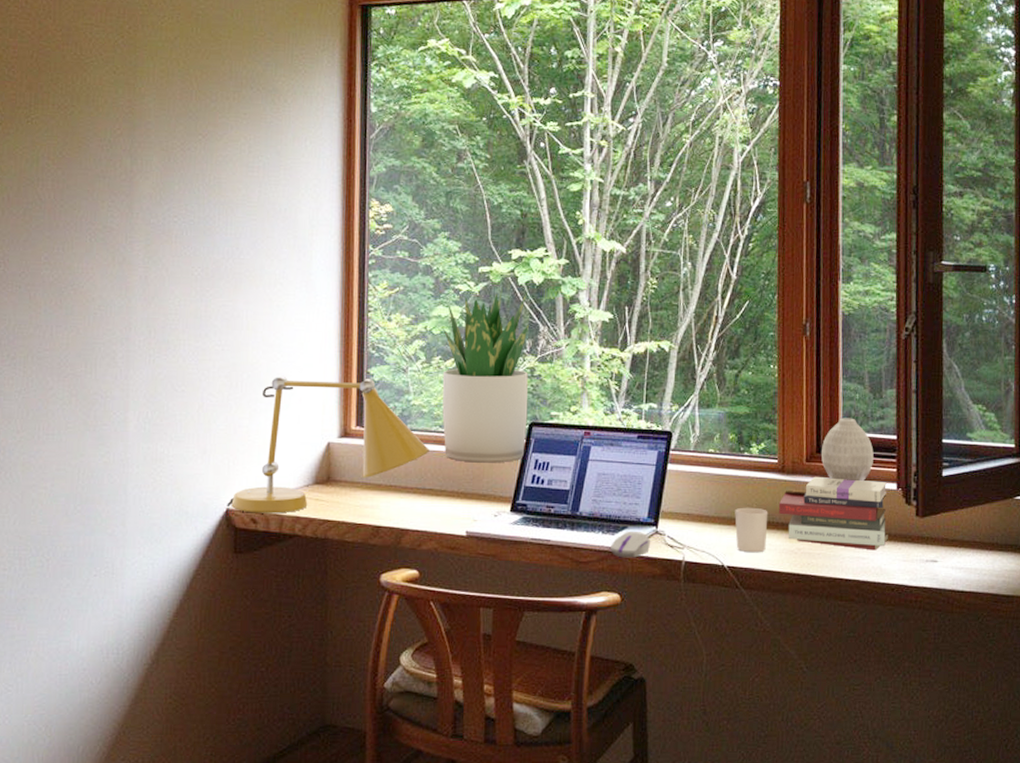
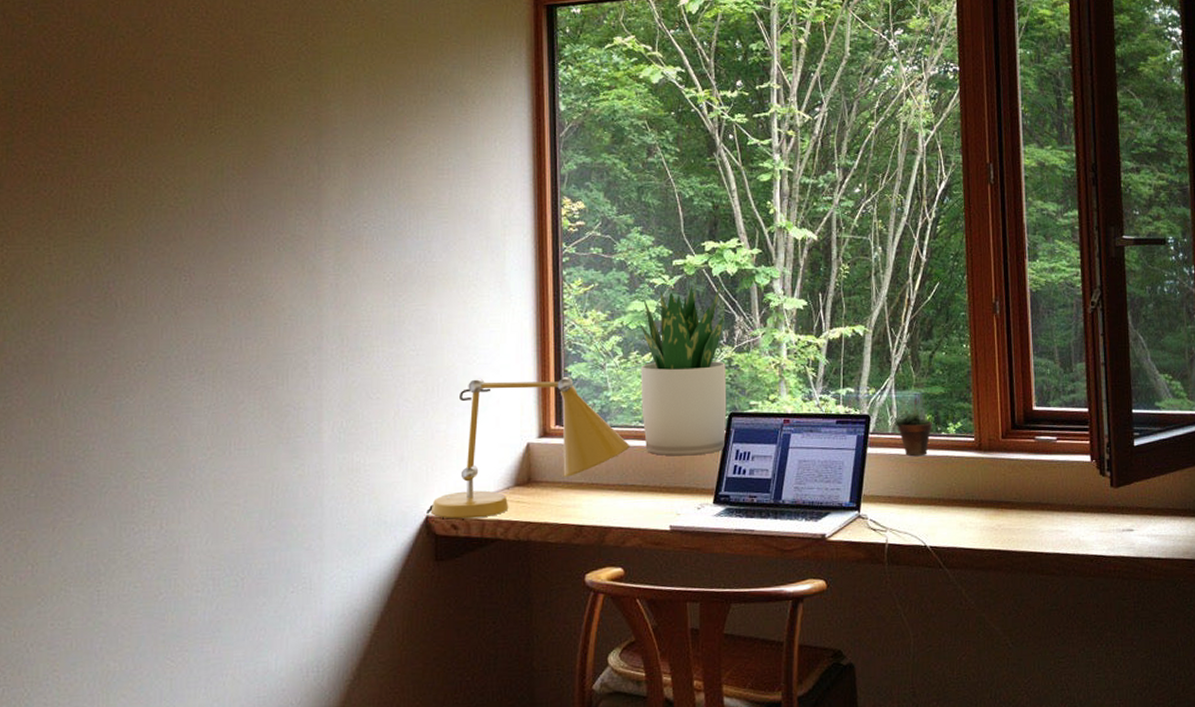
computer mouse: present [609,532,651,558] -> none [813,517,854,544]
succulent plant: none [696,416,735,476] -> present [894,397,932,457]
mug: present [735,507,768,553] -> none [935,486,968,532]
books: present [778,476,888,550] -> none [977,452,1085,523]
vase: present [821,418,874,482] -> none [1017,393,1067,456]

